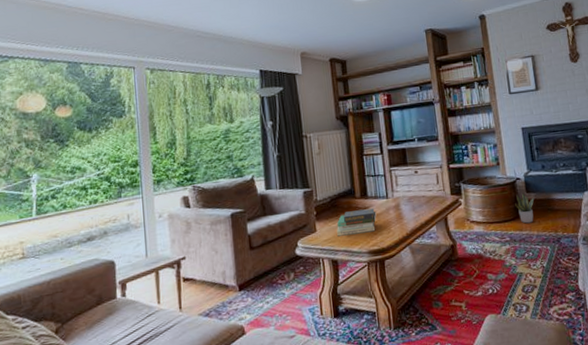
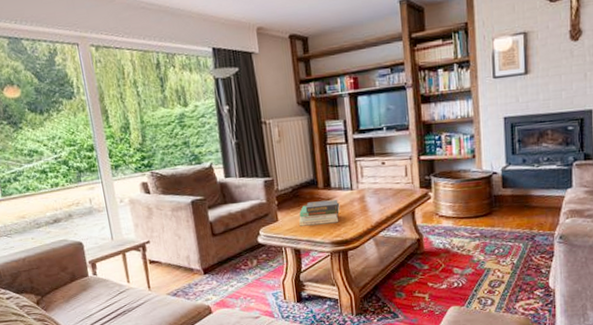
potted plant: present [515,192,535,224] -> none [489,187,511,220]

